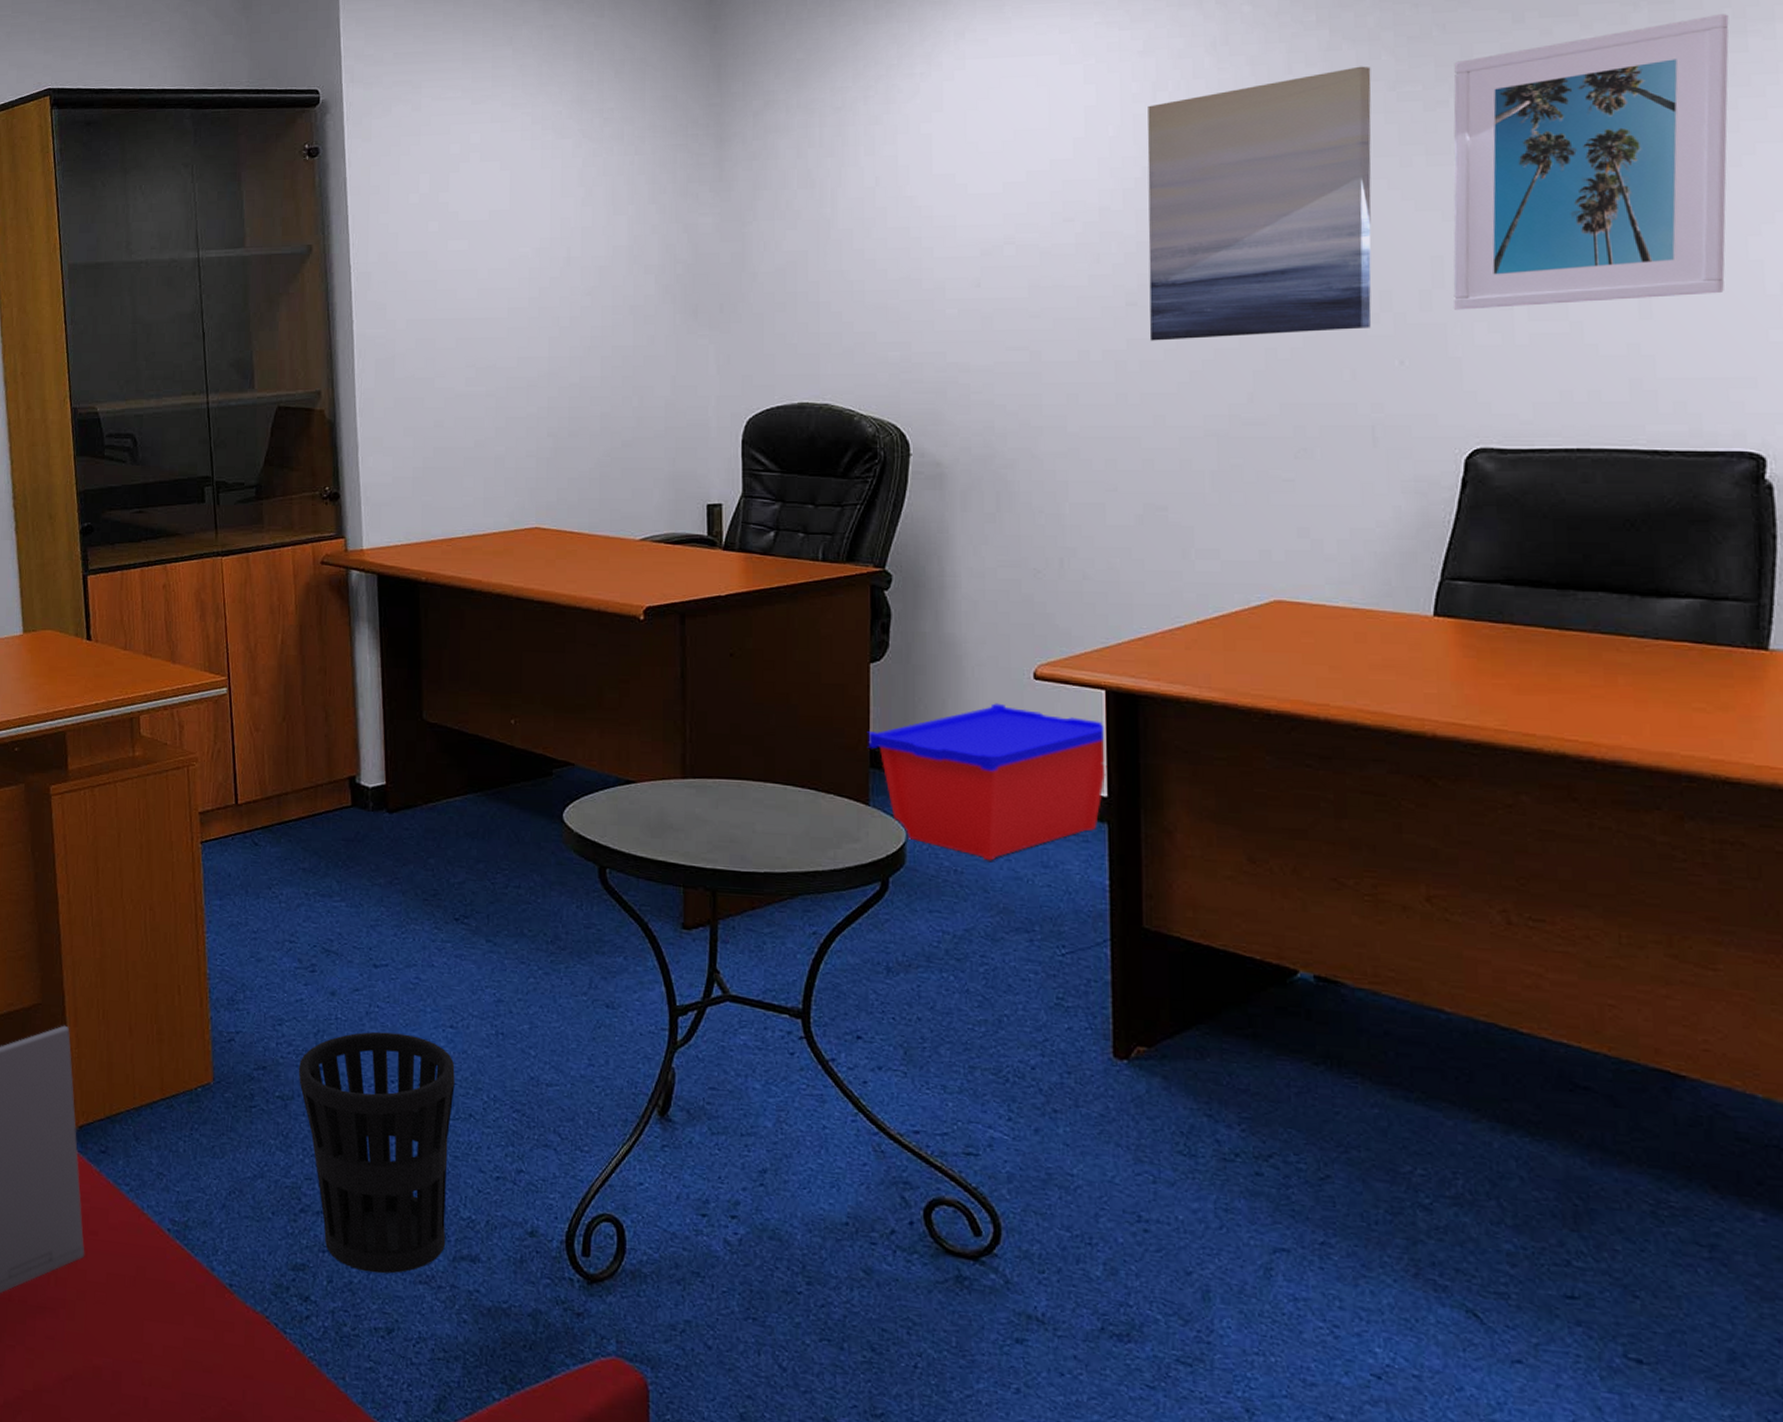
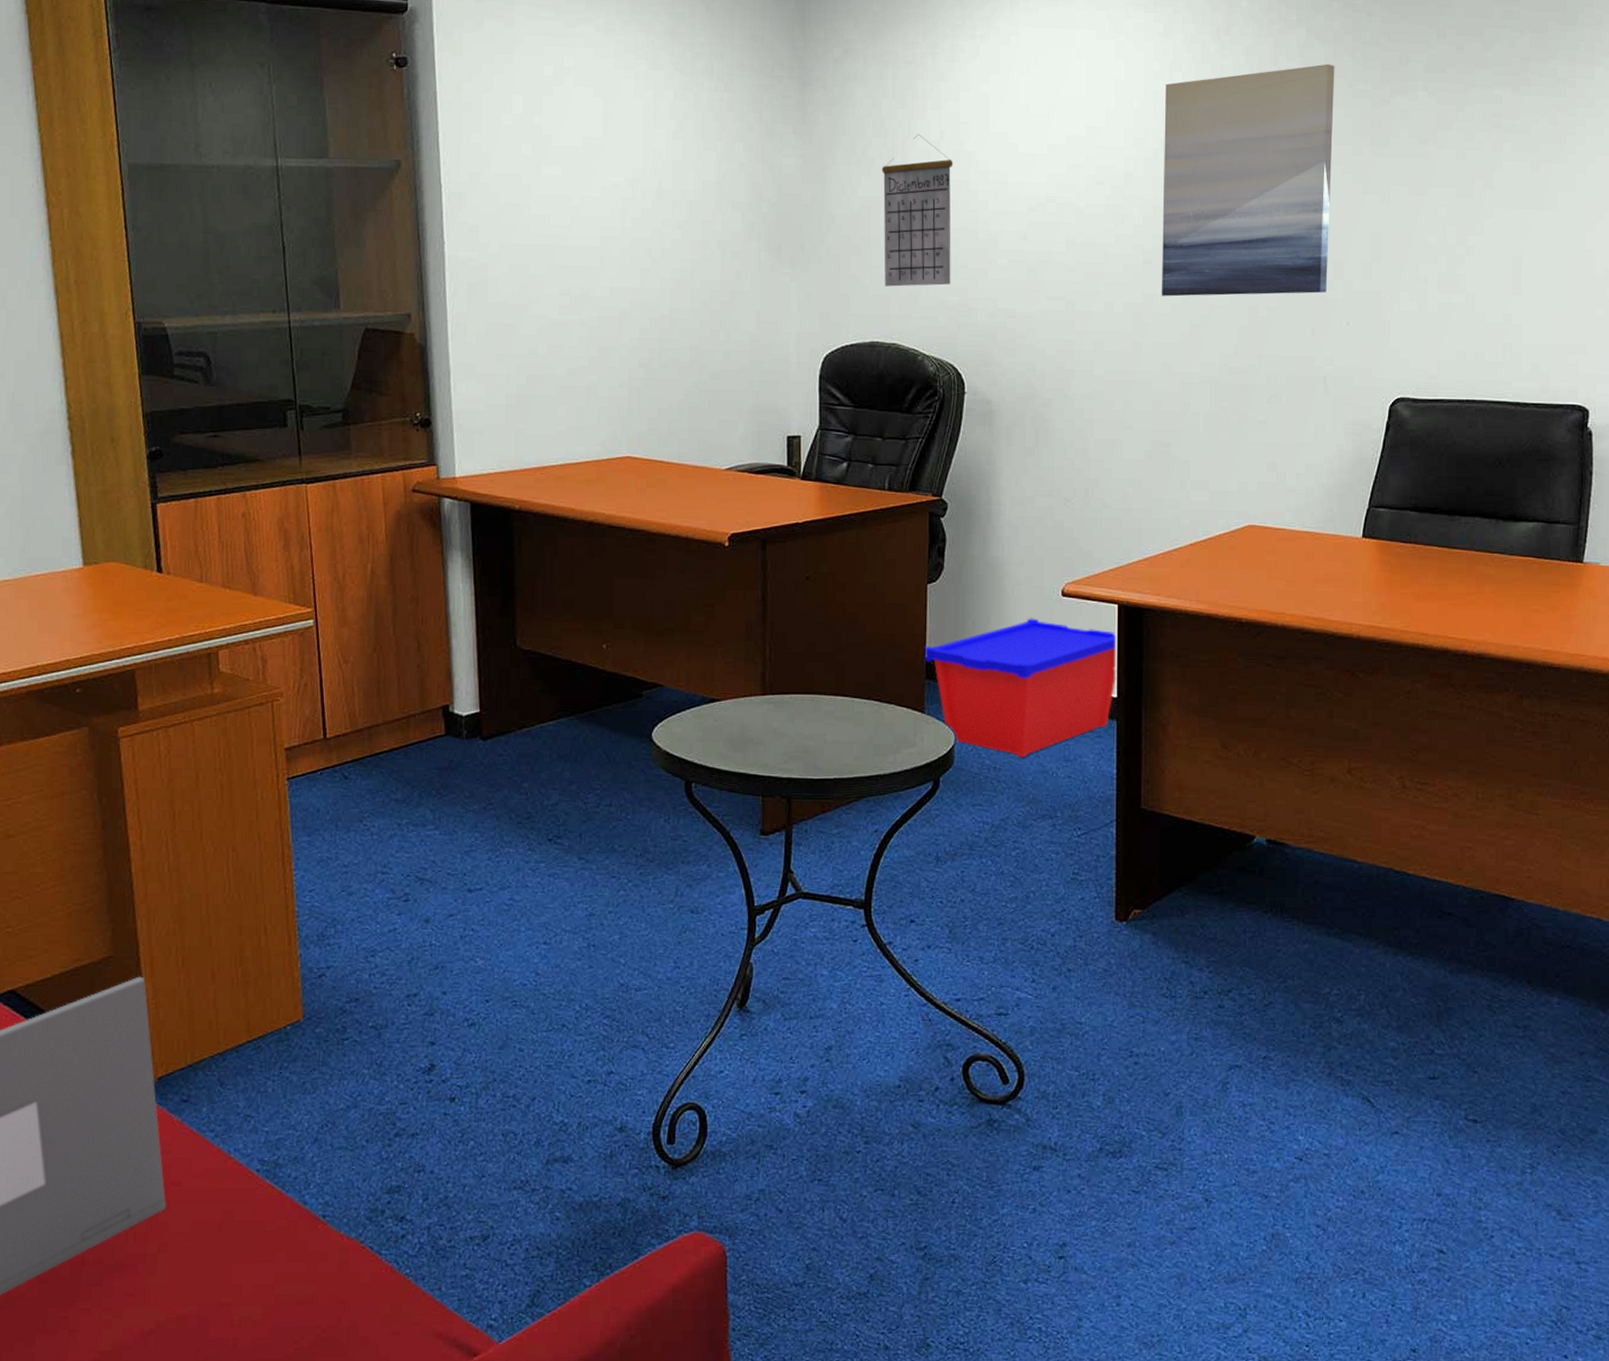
wastebasket: present [298,1031,455,1274] -> none [392,954,548,1185]
calendar: none [808,181,891,344] -> present [881,133,953,287]
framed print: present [1453,14,1729,310] -> none [1386,46,1583,281]

